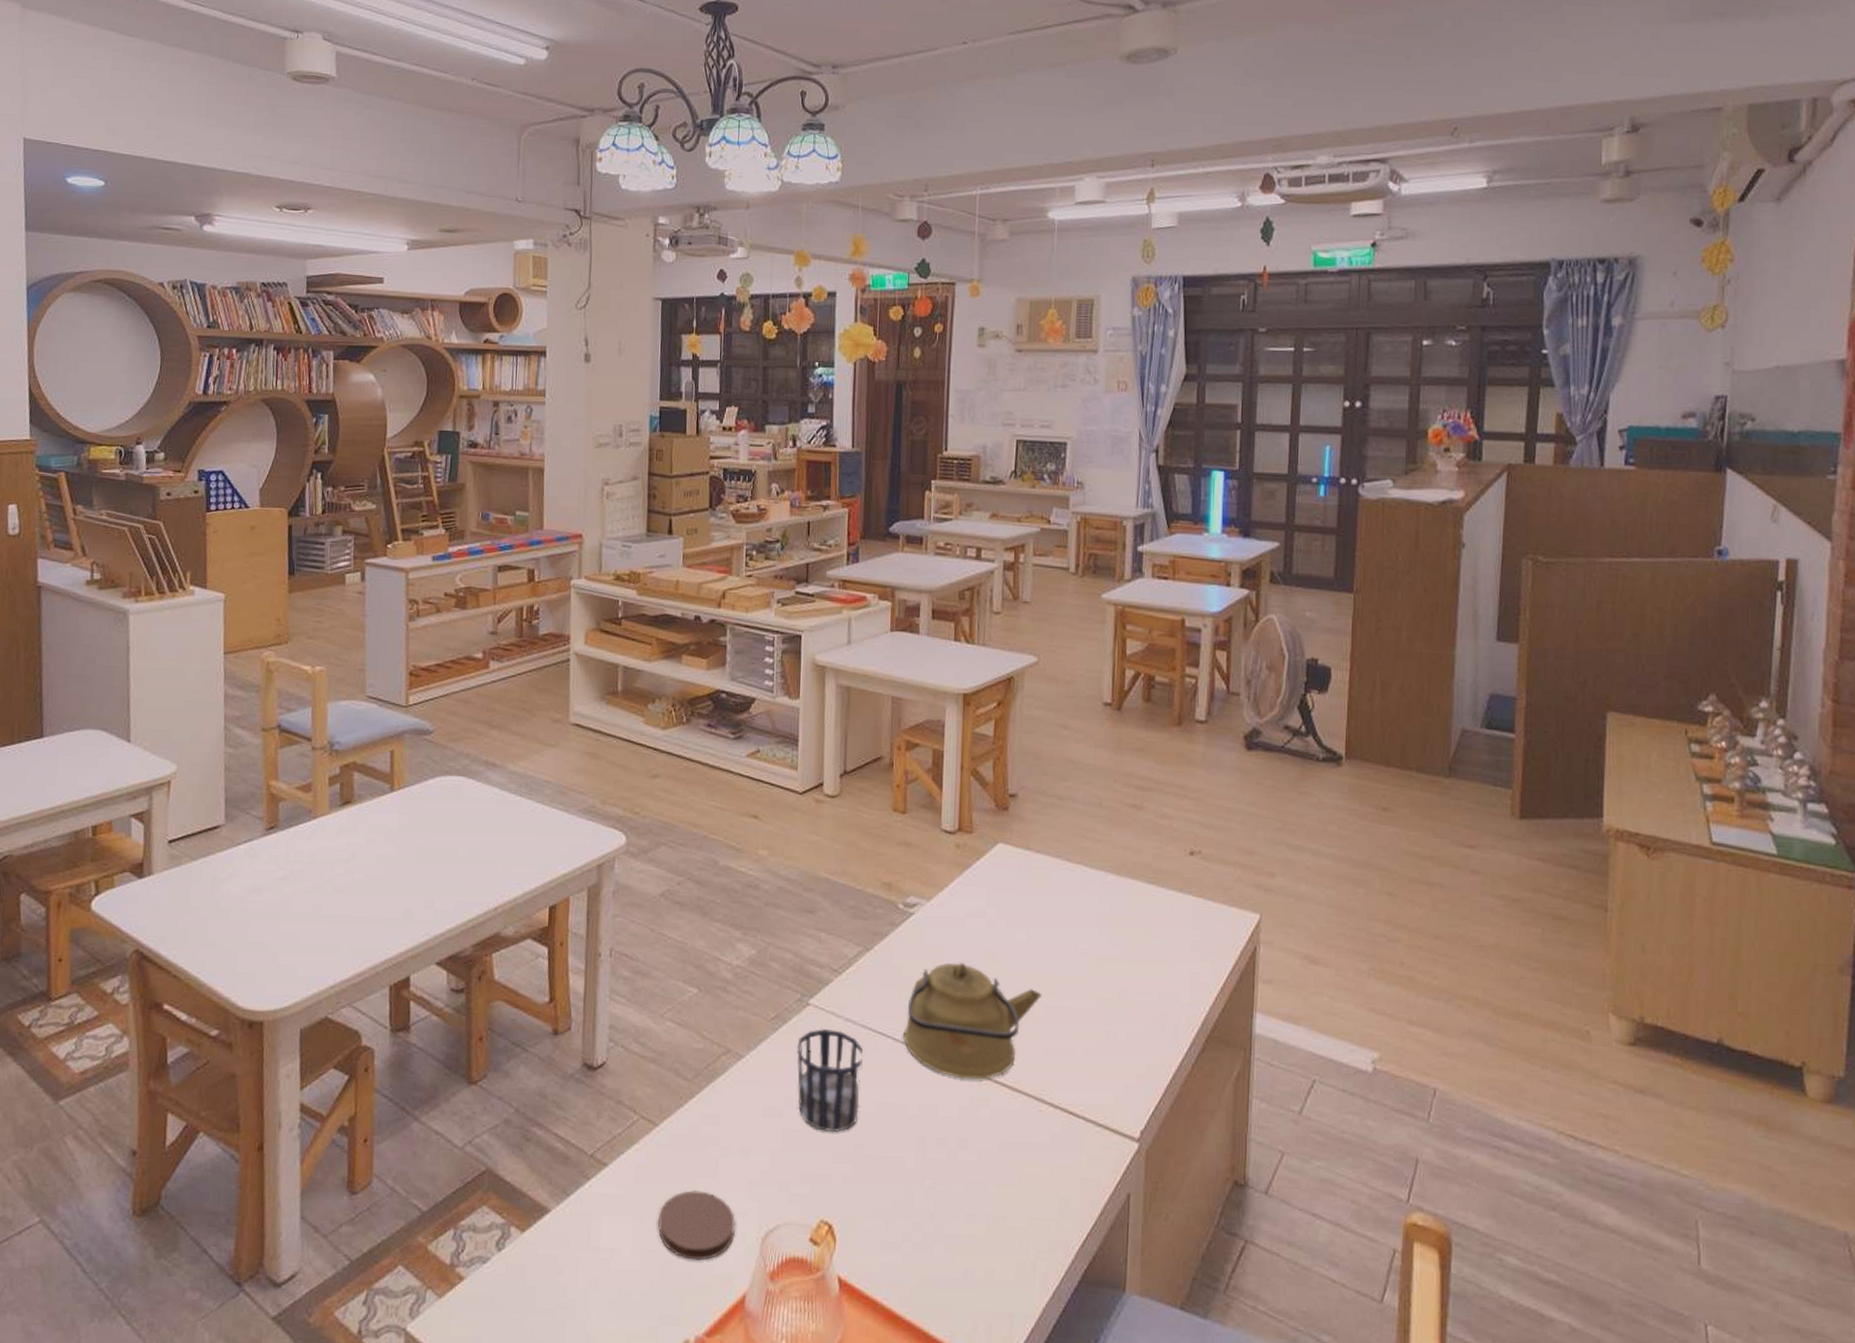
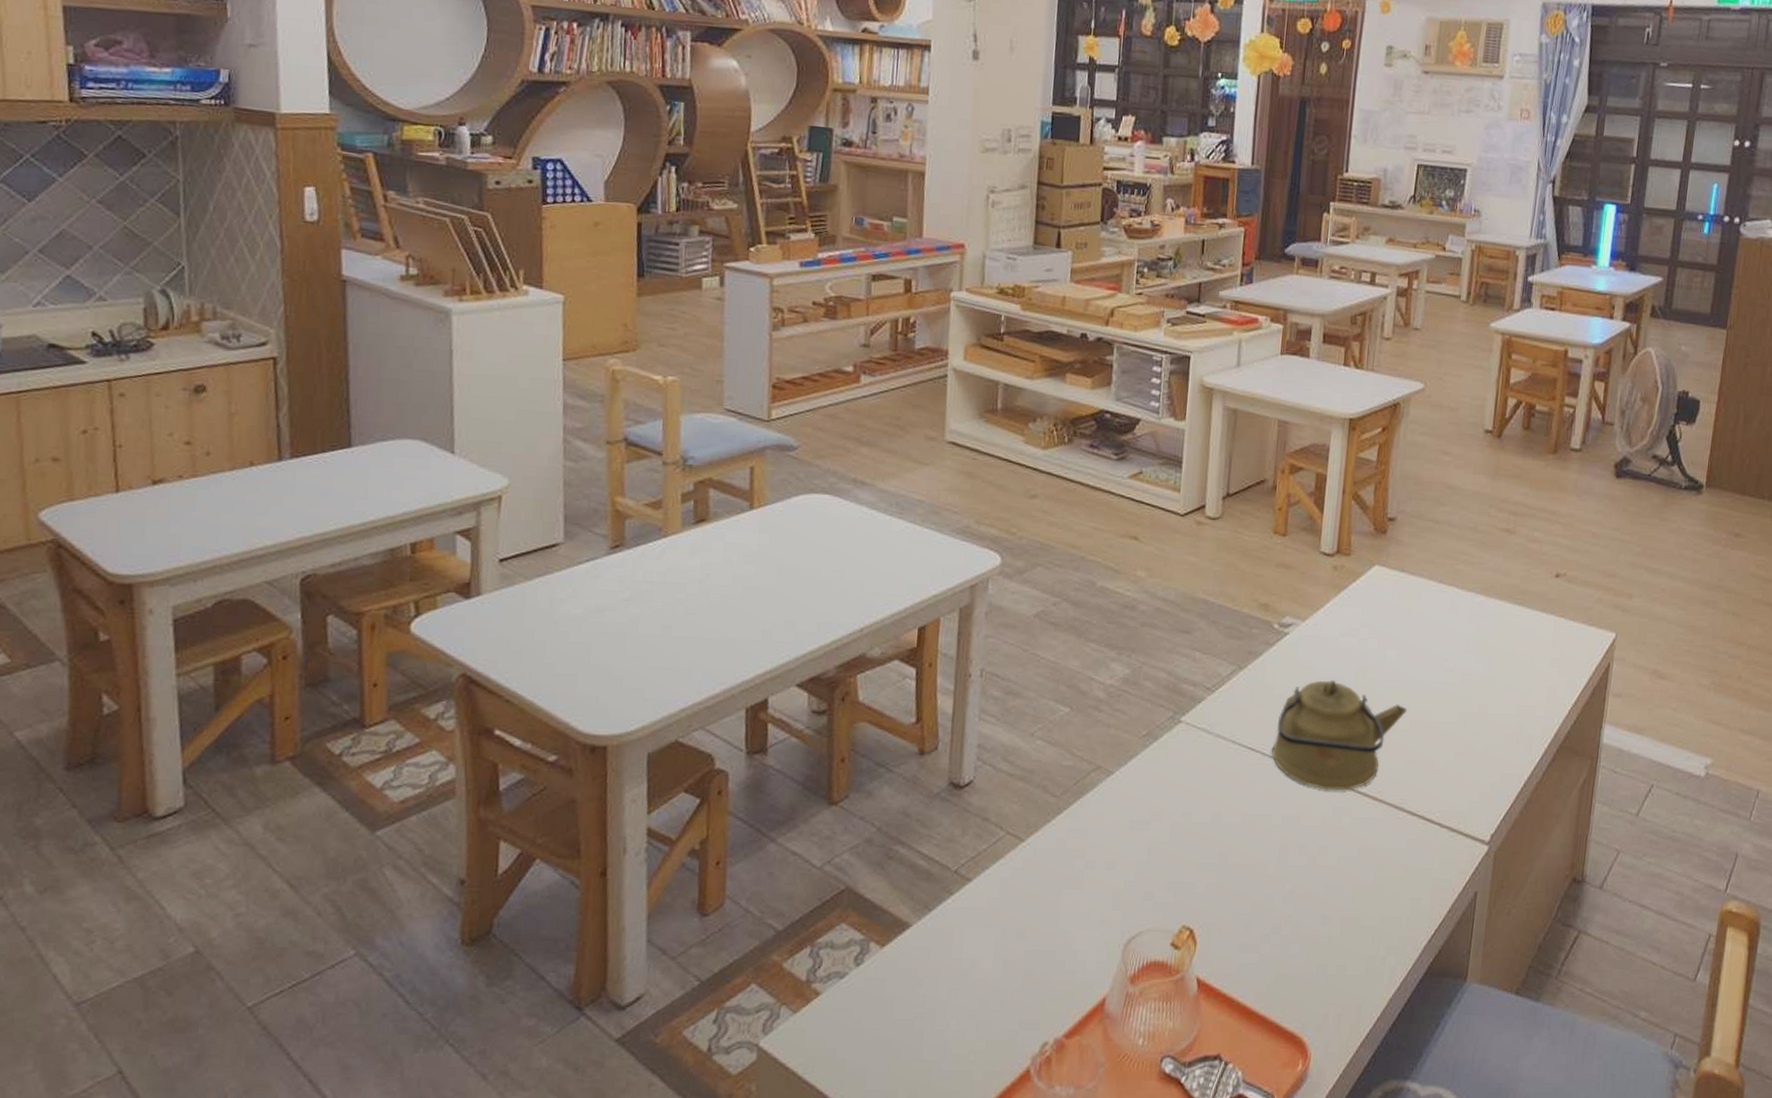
coaster: present [657,1190,735,1261] -> none [1020,902,1098,968]
cup: present [797,1029,863,1133] -> none [1166,745,1232,844]

